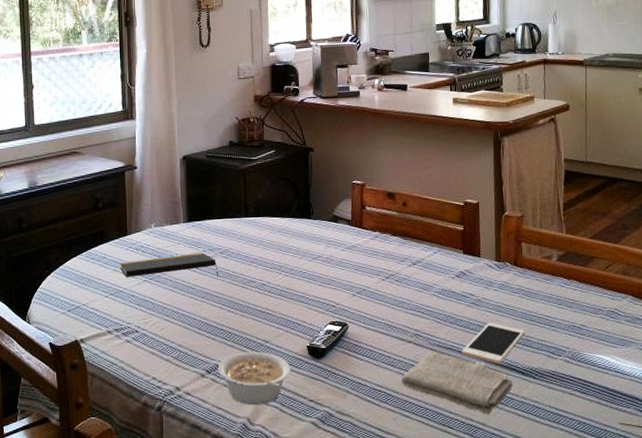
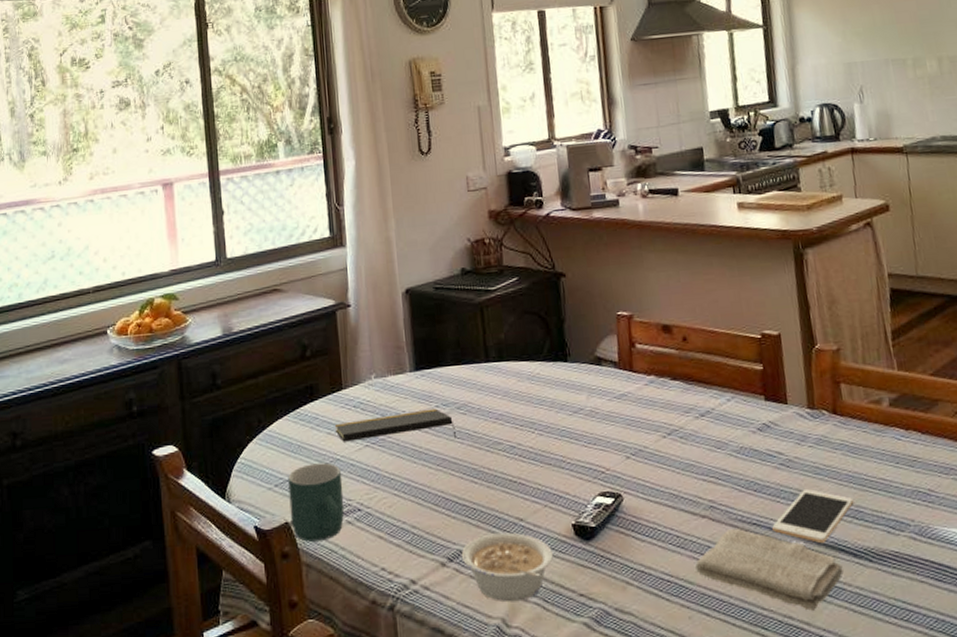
mug: none [79,293,125,356] -> present [288,463,345,542]

